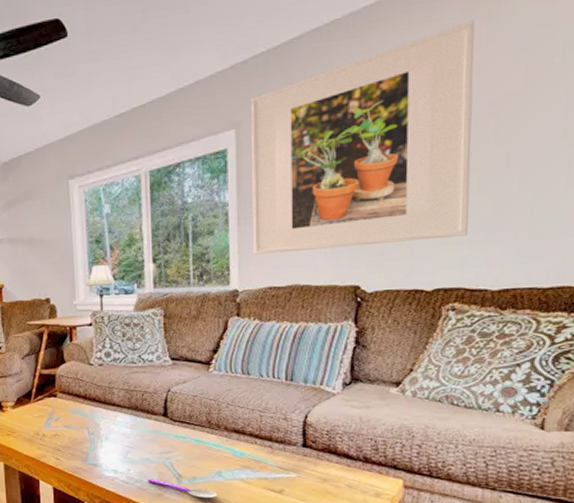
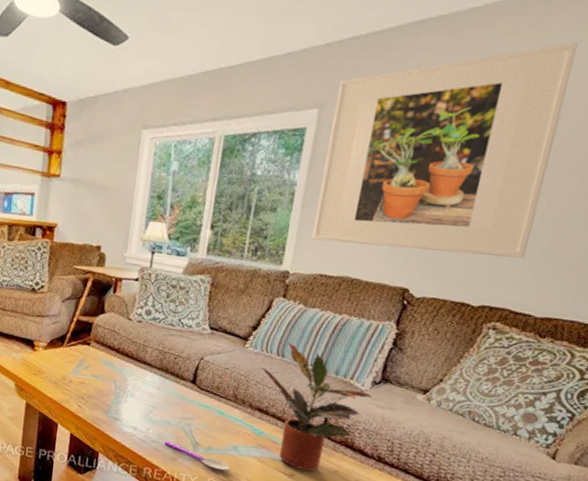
potted plant: none [230,359,345,485] -> present [261,342,372,472]

